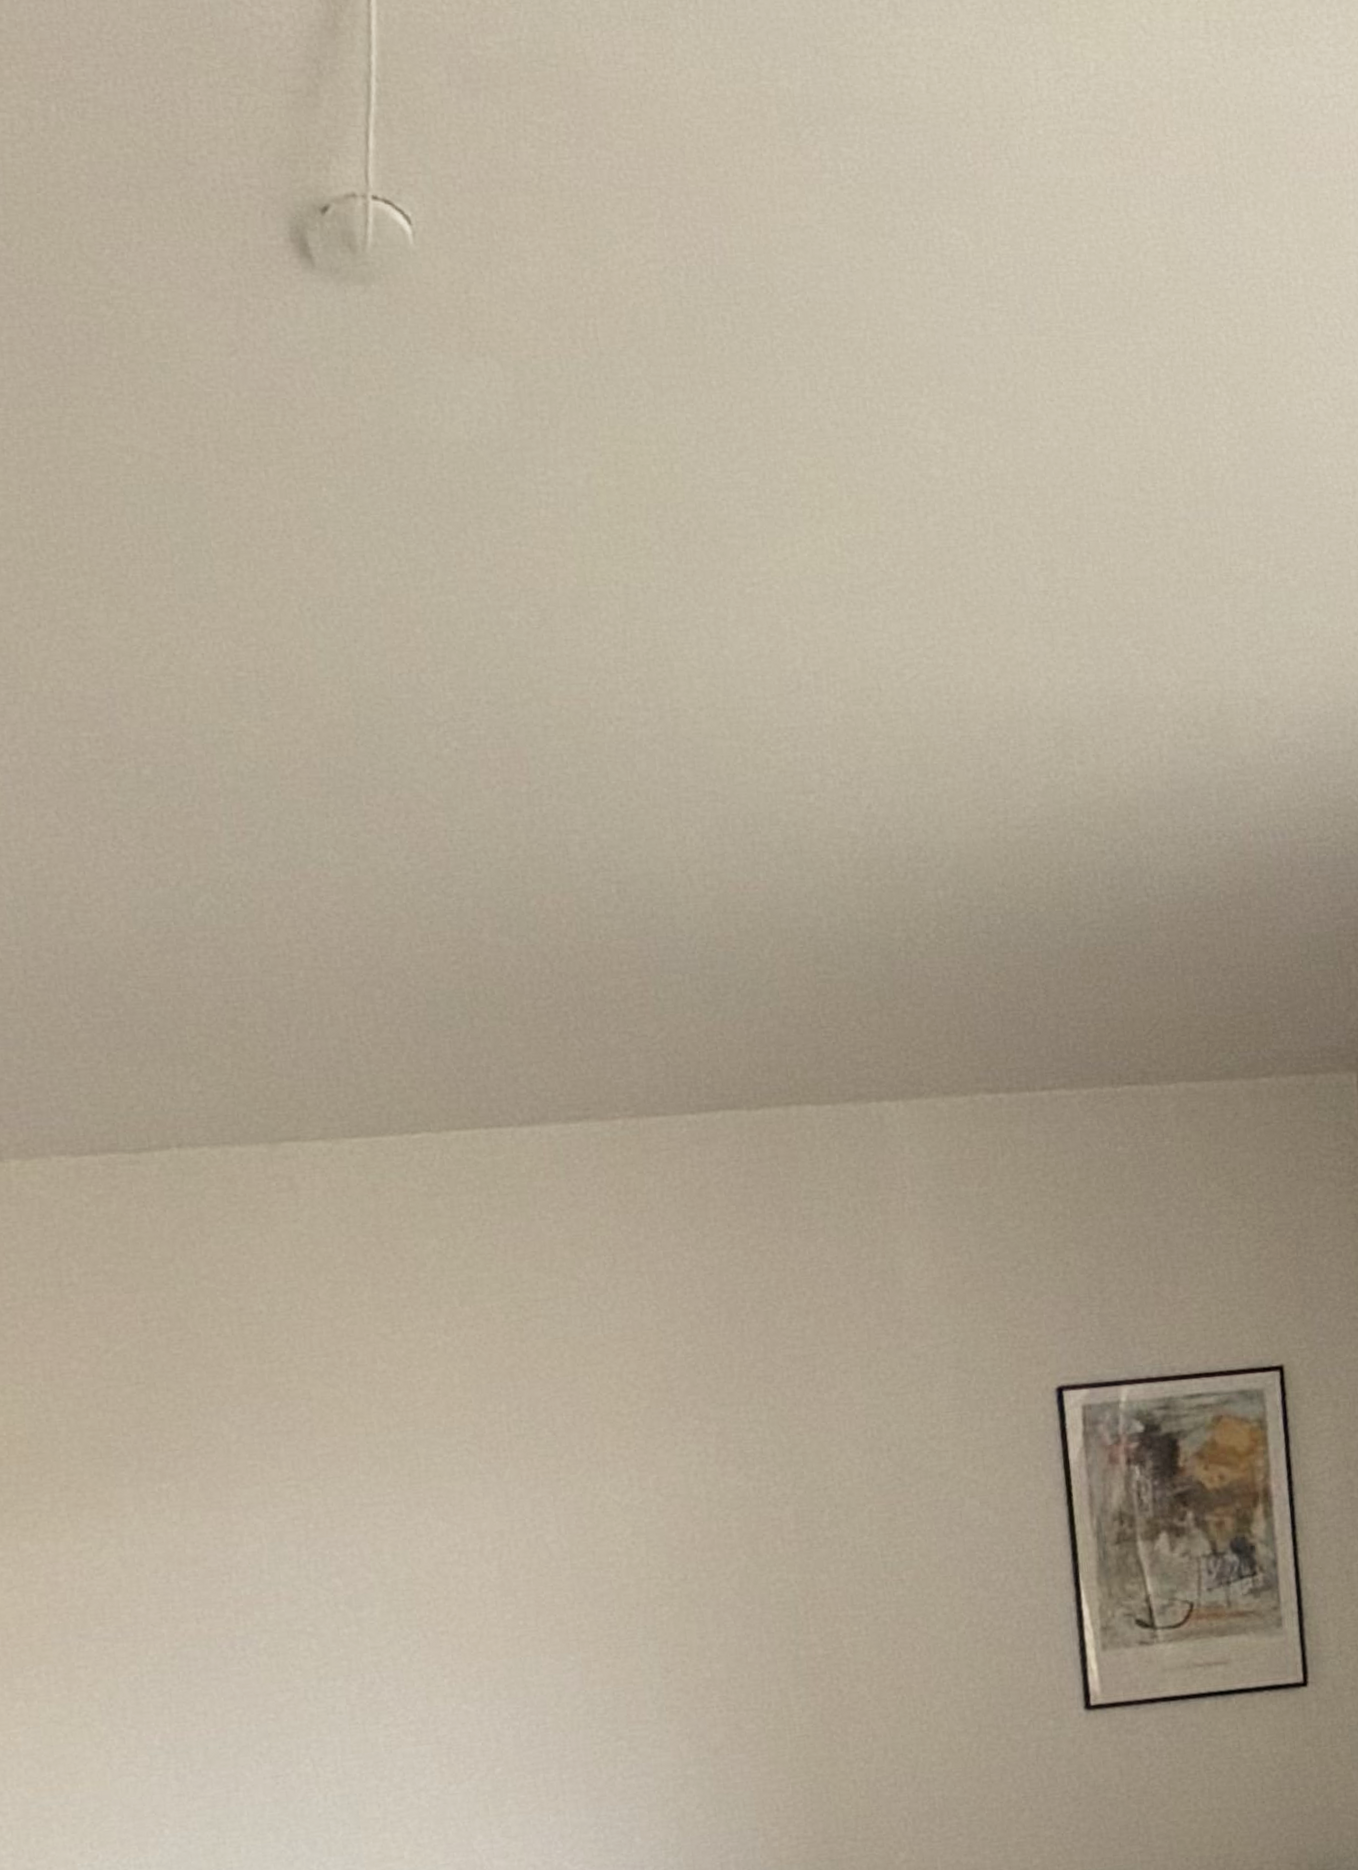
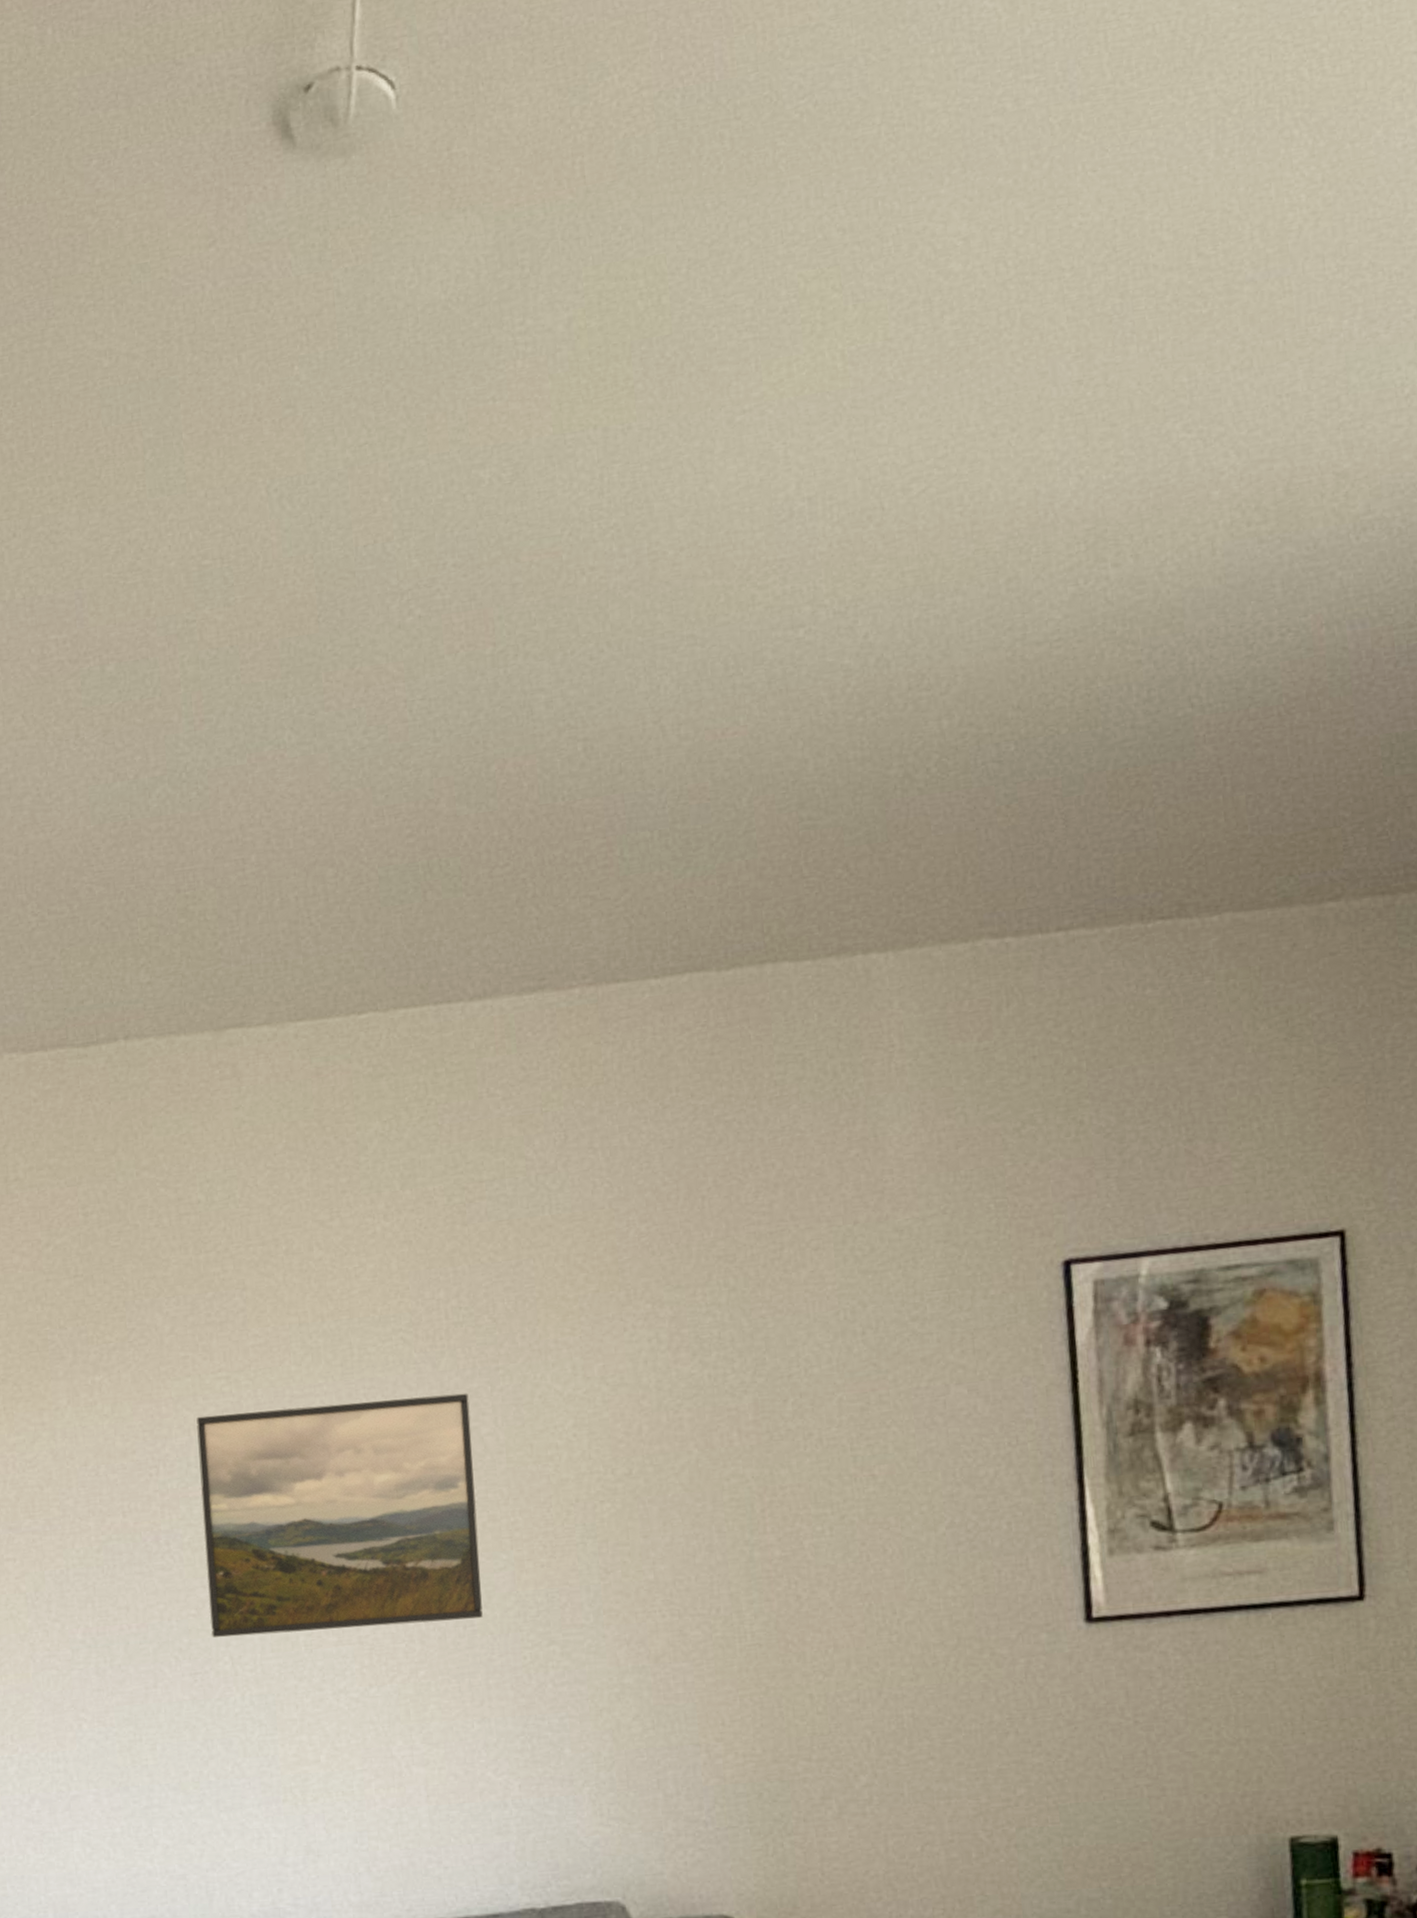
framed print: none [267,1502,554,1741] -> present [196,1393,483,1638]

